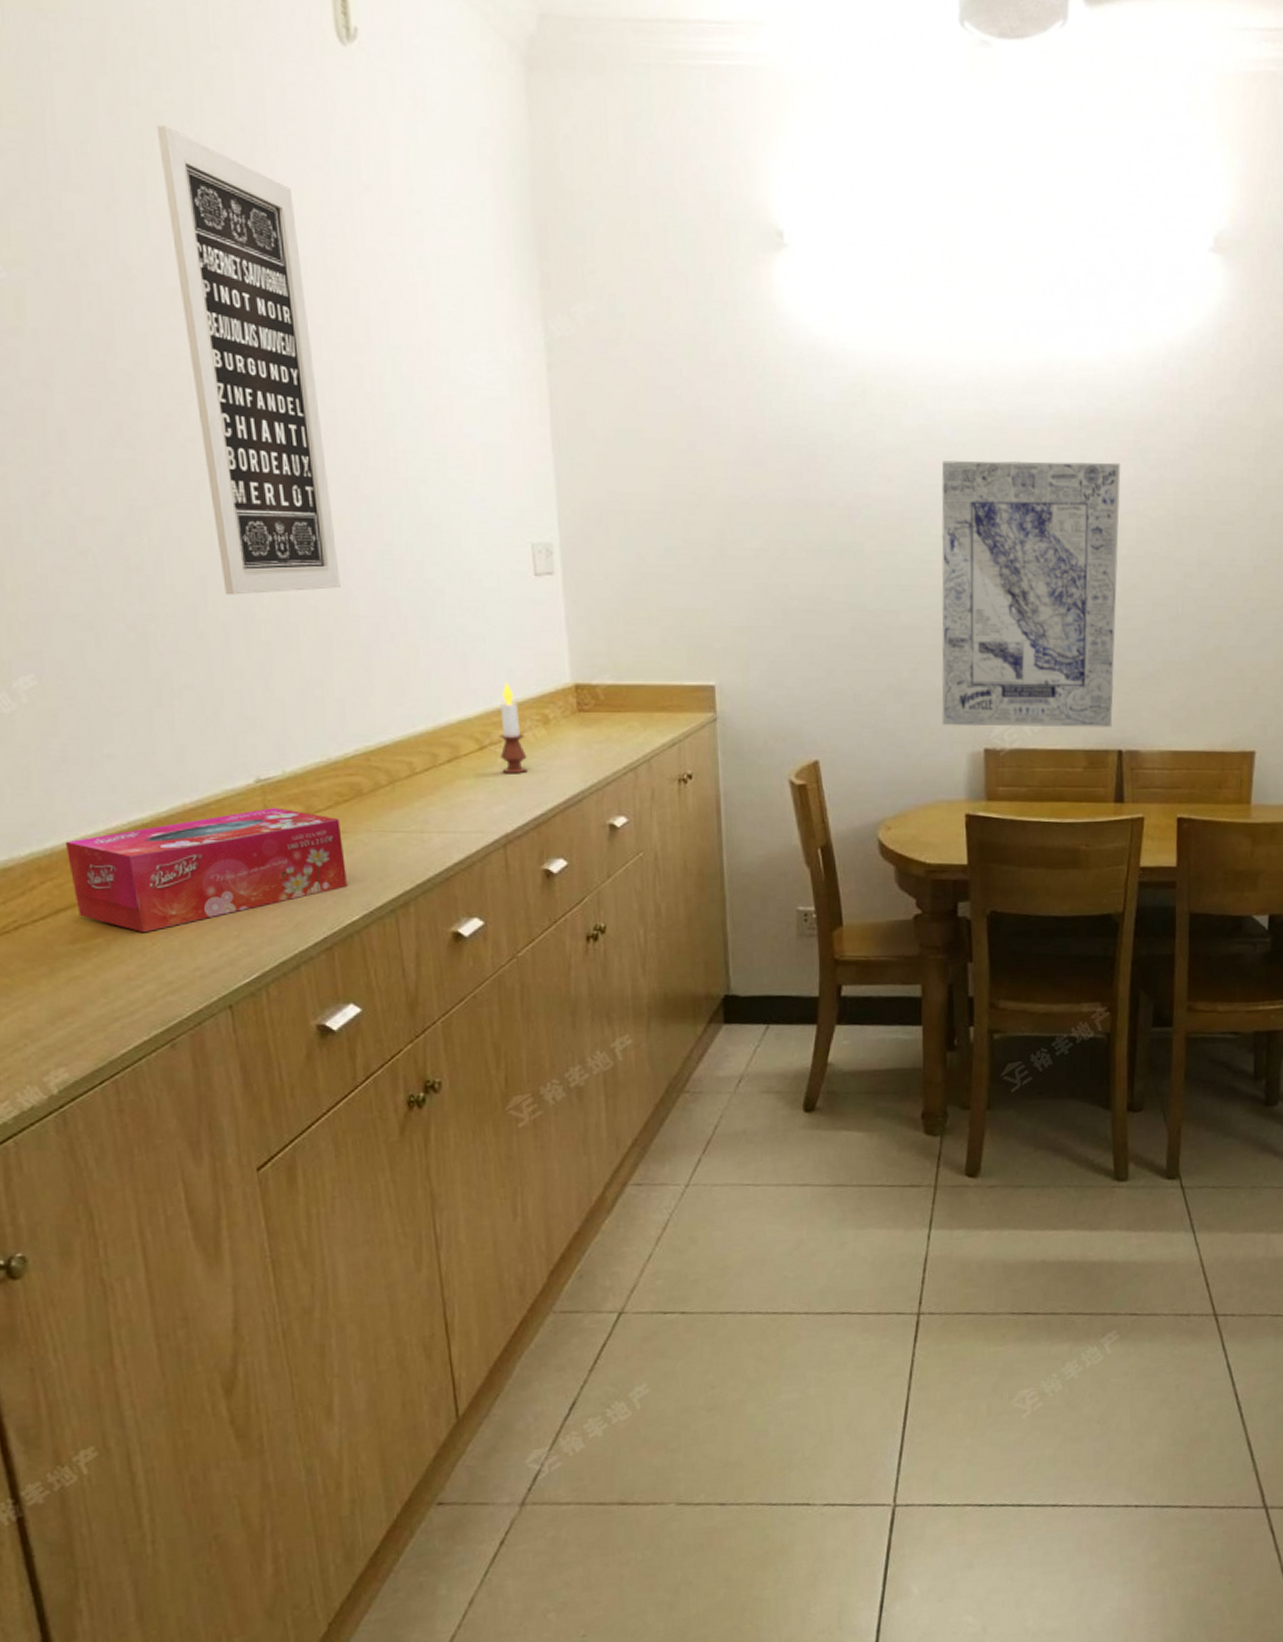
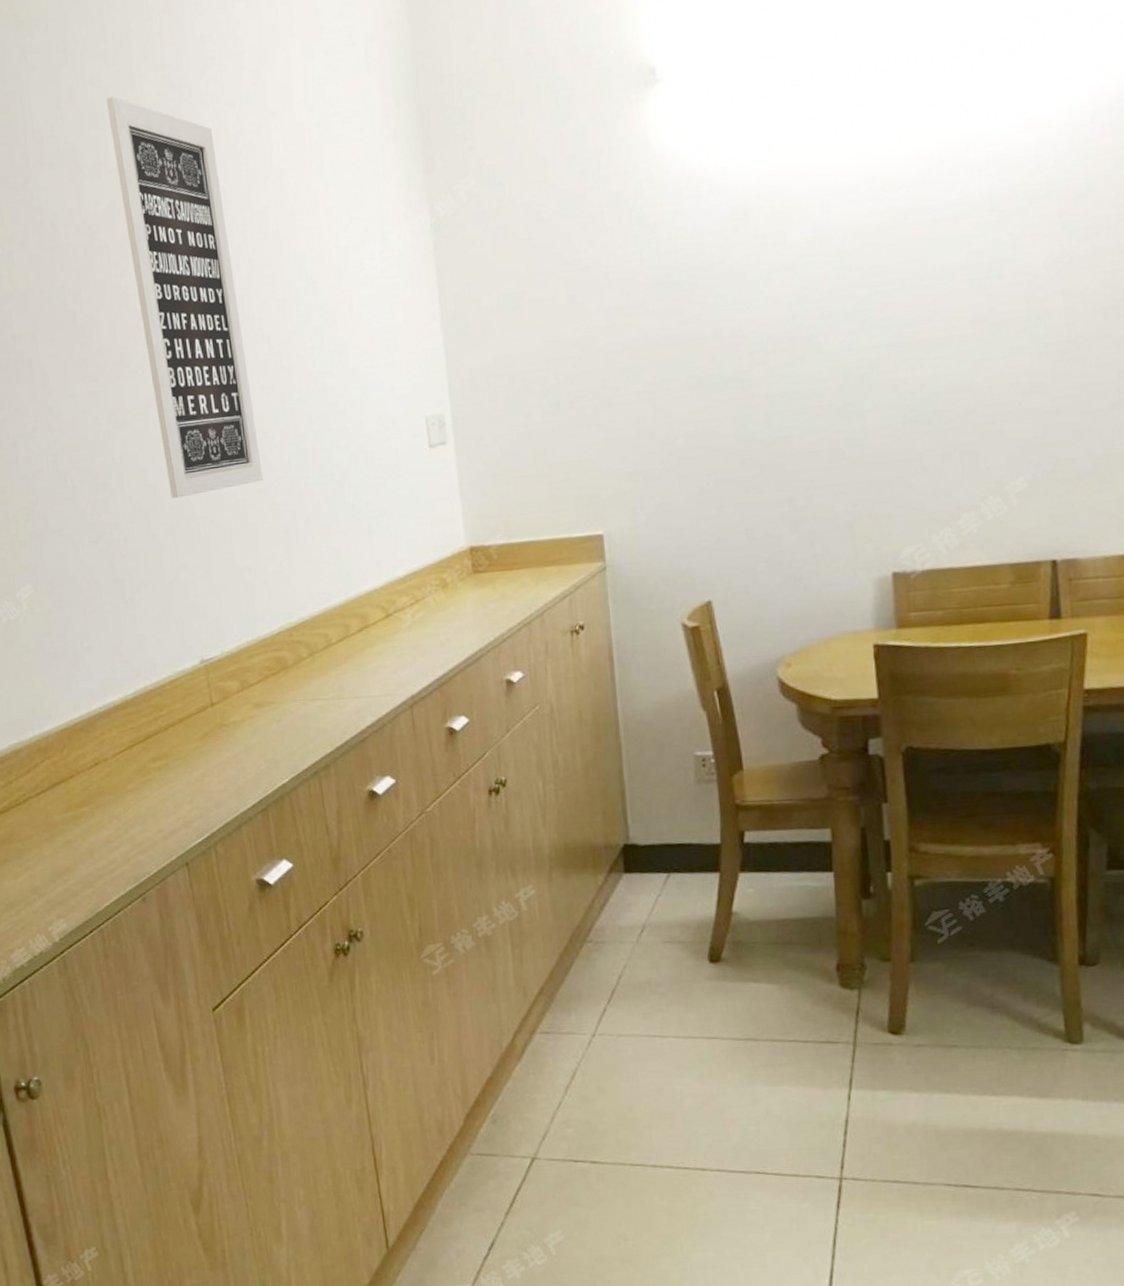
tissue box: present [65,808,349,933] -> none [58,684,278,801]
candle: present [499,682,528,773] -> none [402,551,429,638]
wall art: present [941,460,1121,728] -> none [833,240,1044,552]

